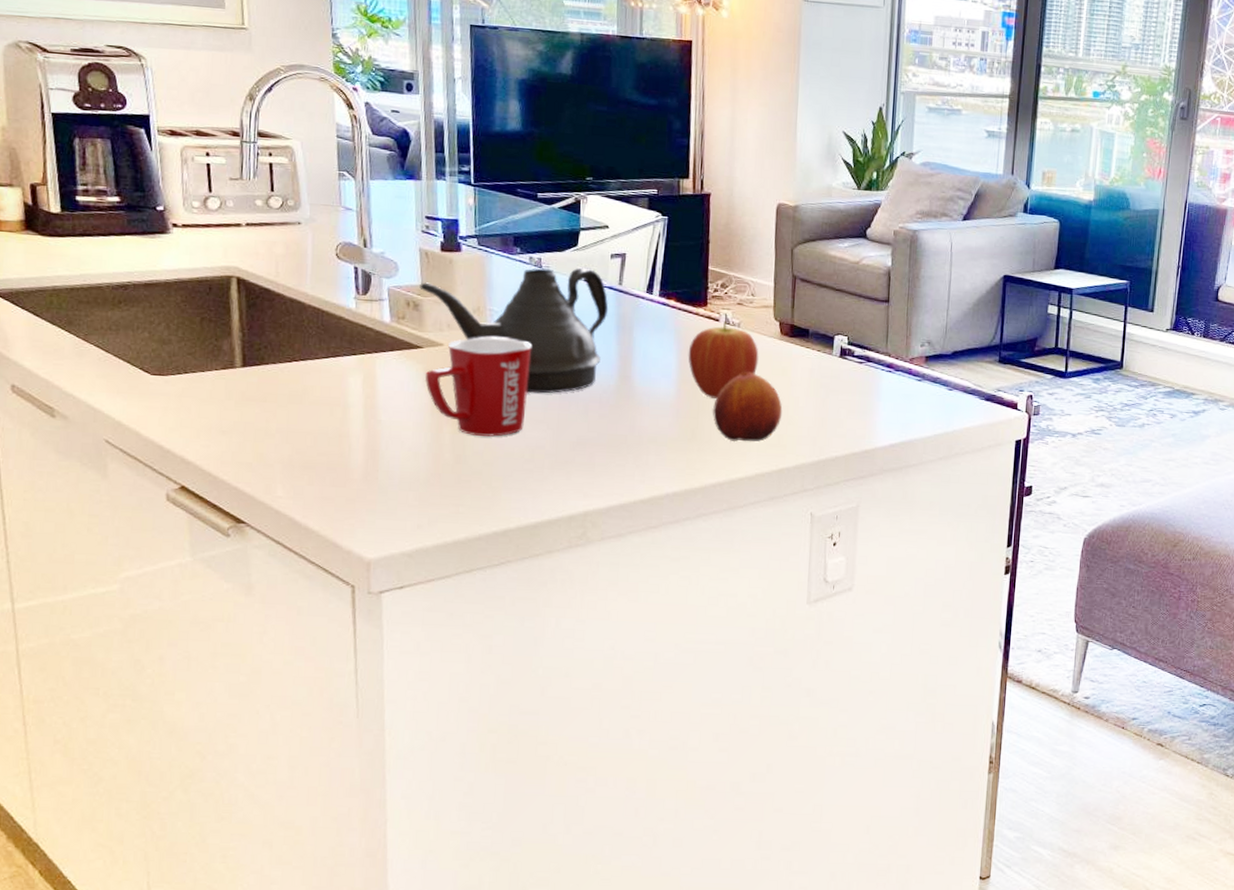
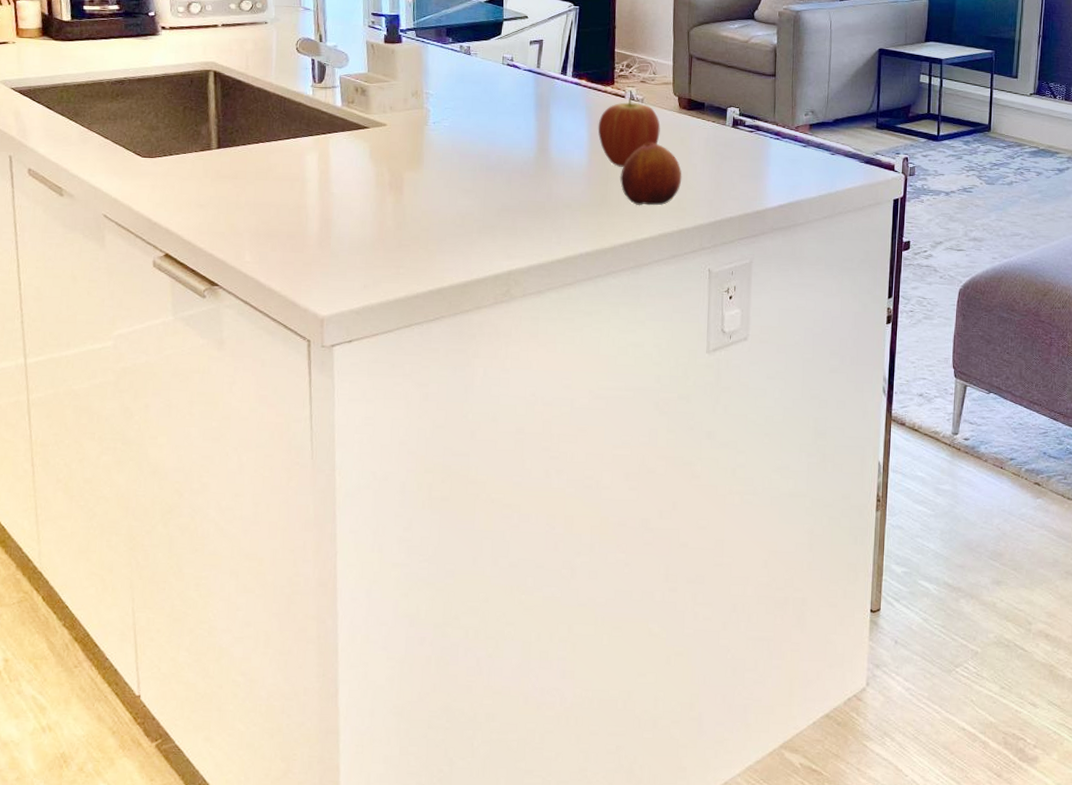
teapot: present [419,267,609,394] -> none [366,53,528,166]
mug: present [425,337,531,437] -> none [371,117,462,205]

